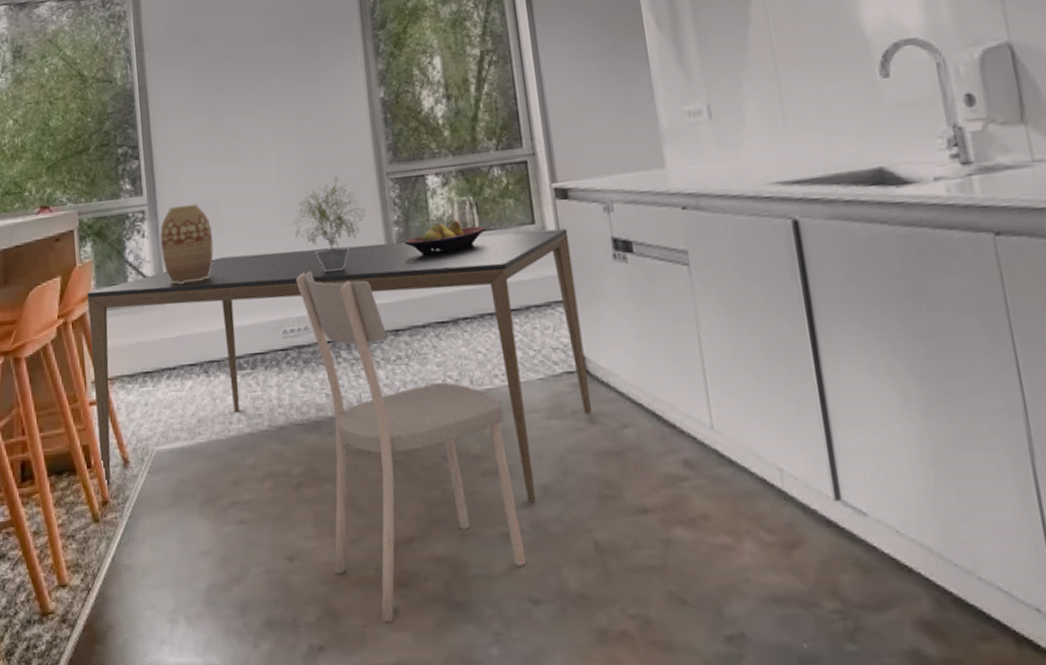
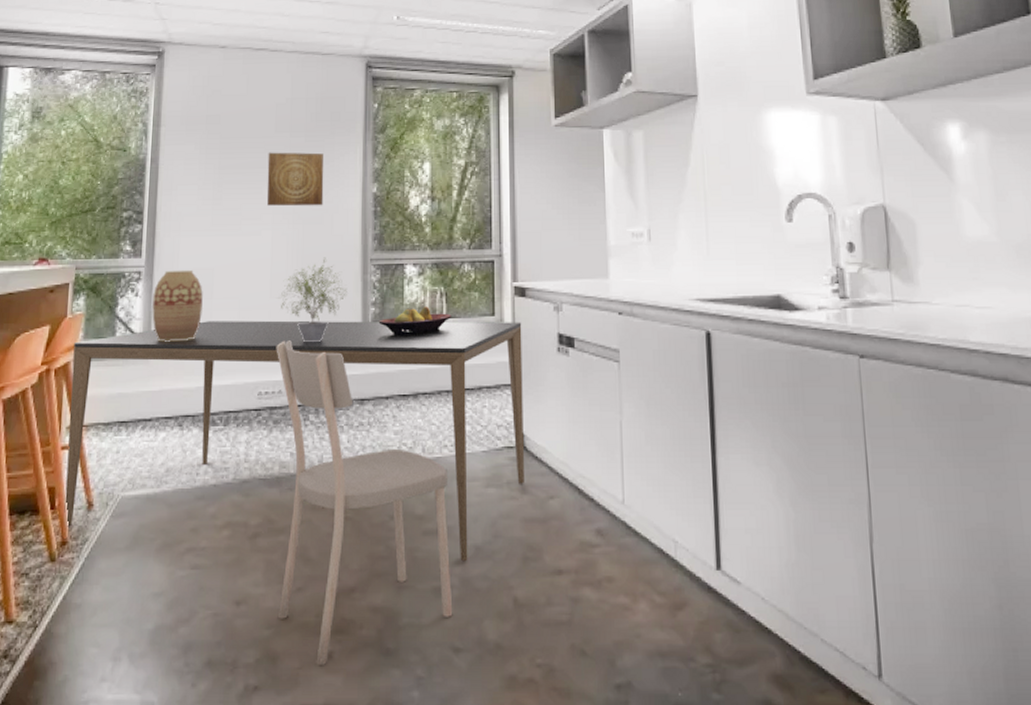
wall art: none [260,60,327,125] -> present [267,152,324,207]

